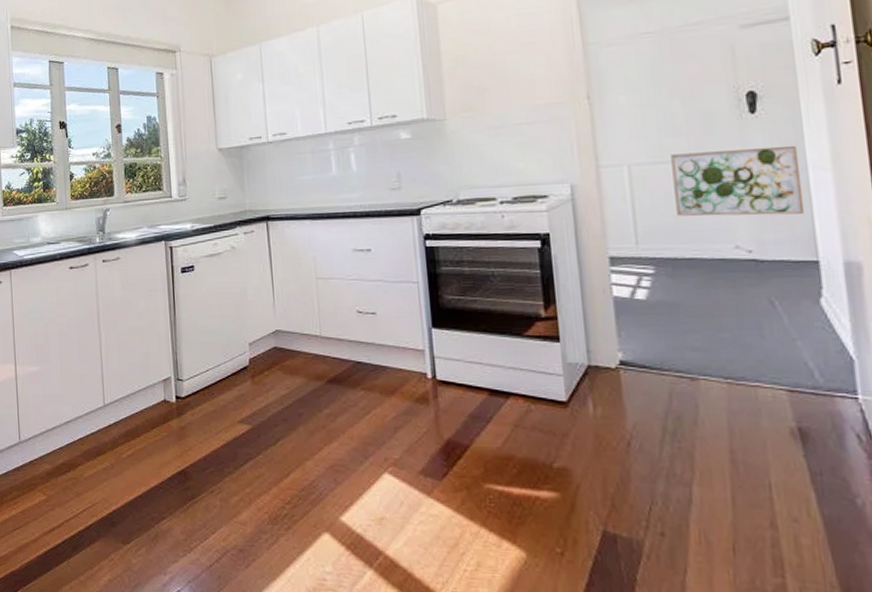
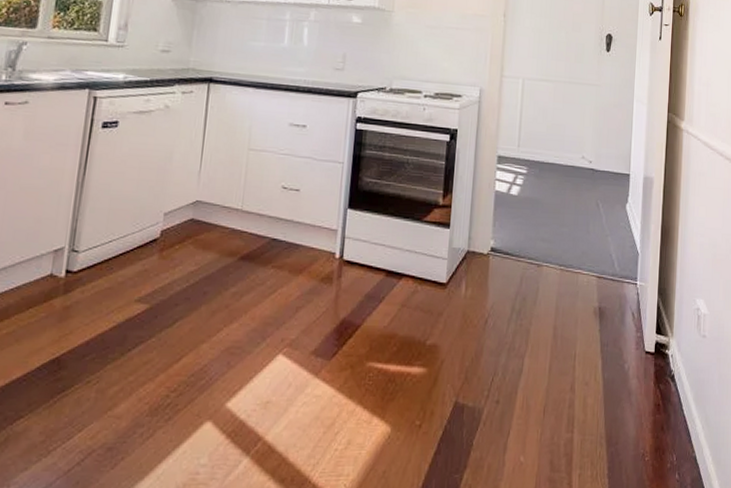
wall art: present [671,145,805,216] -> none [549,75,630,136]

